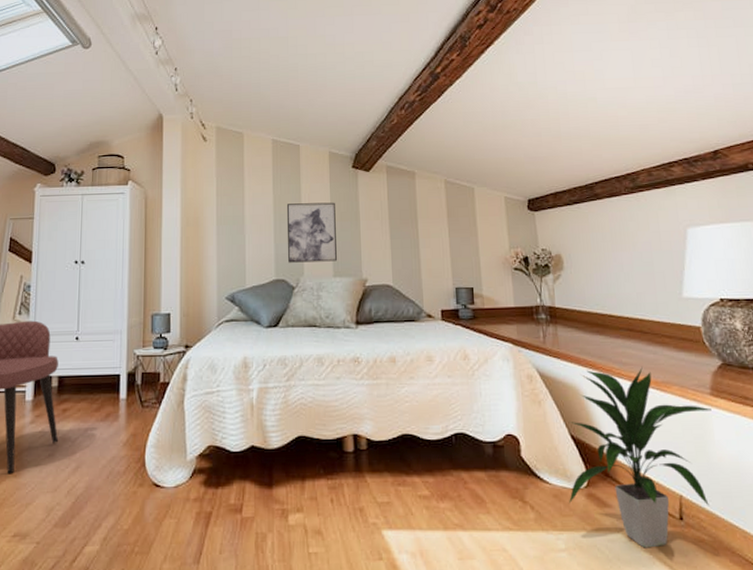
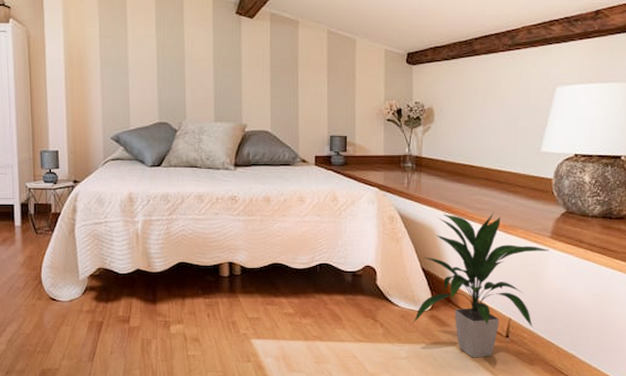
wall art: present [286,202,337,263] -> none [169,48,218,107]

